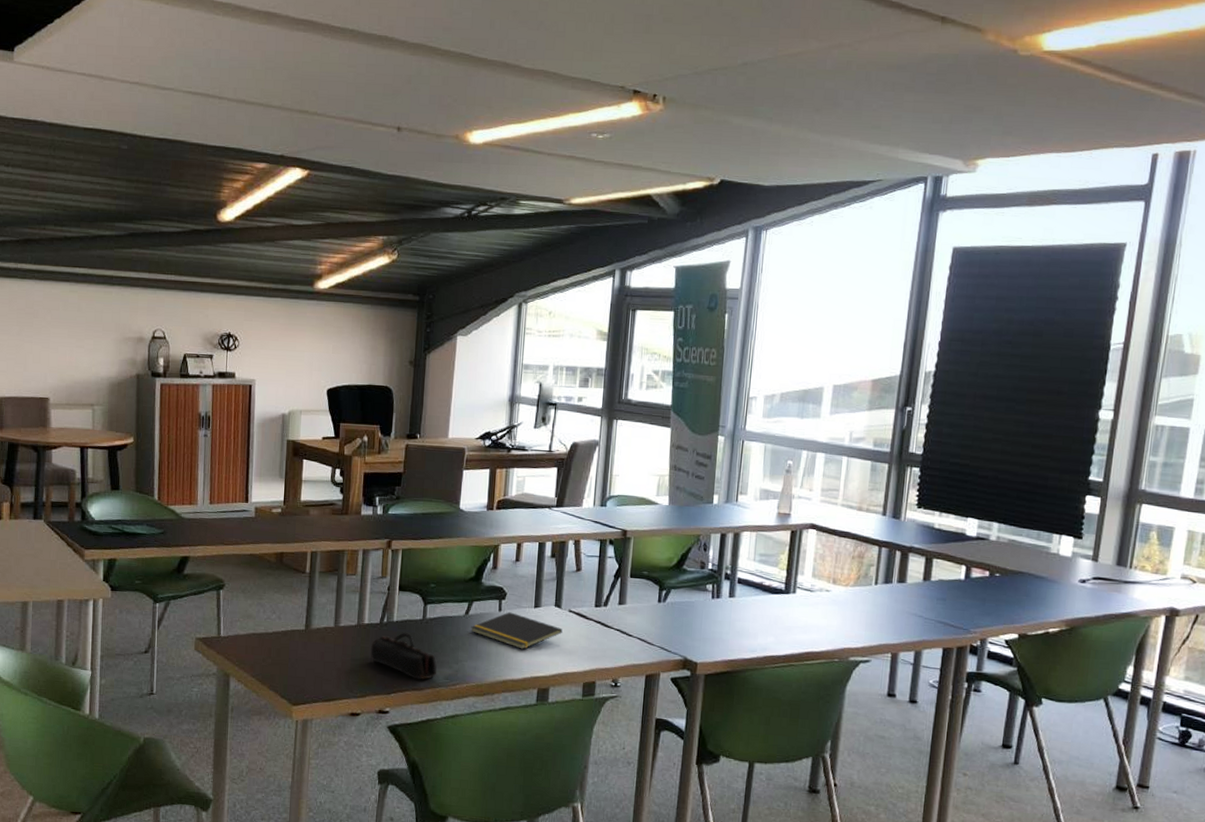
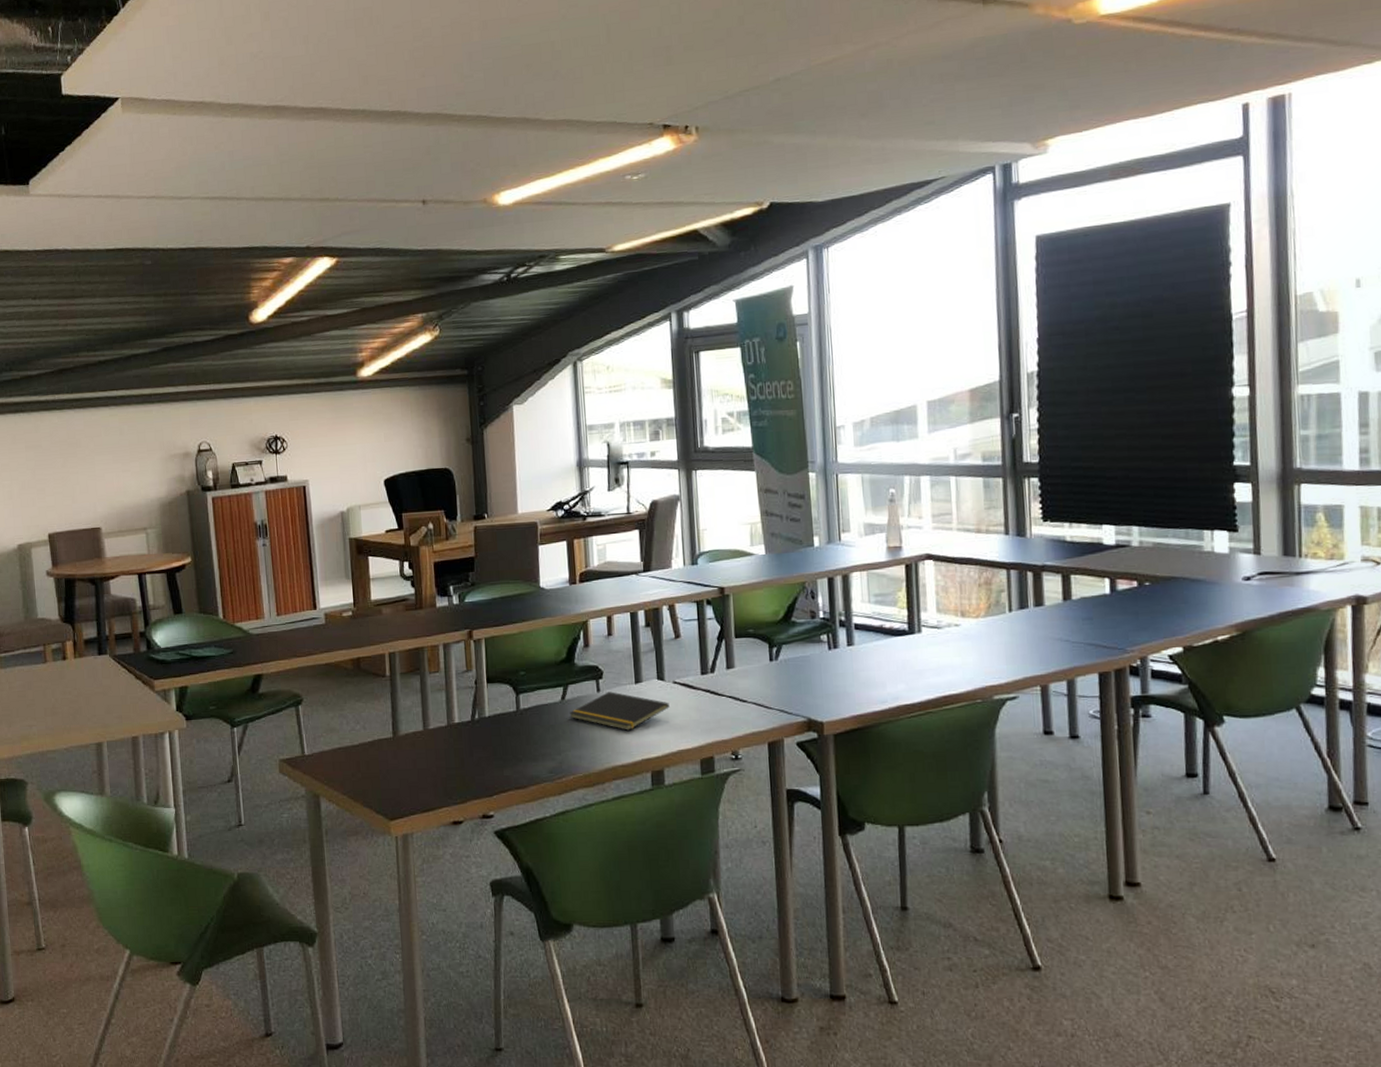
pencil case: present [370,632,437,680] -> none [464,727,540,777]

